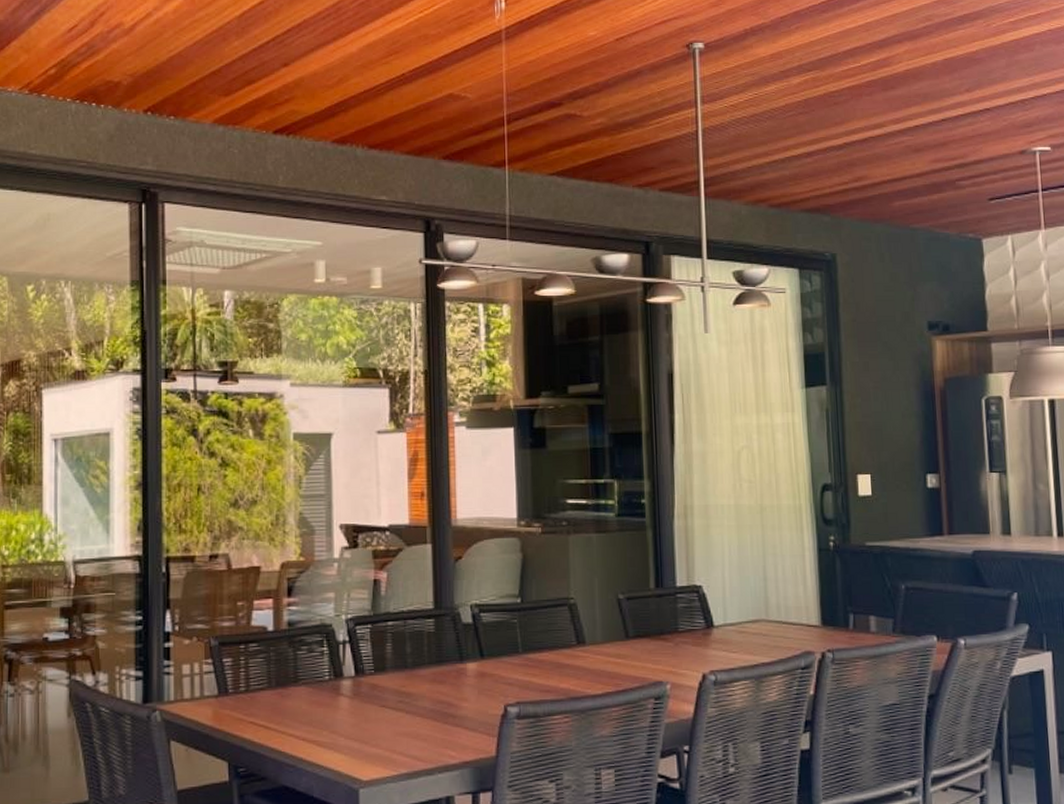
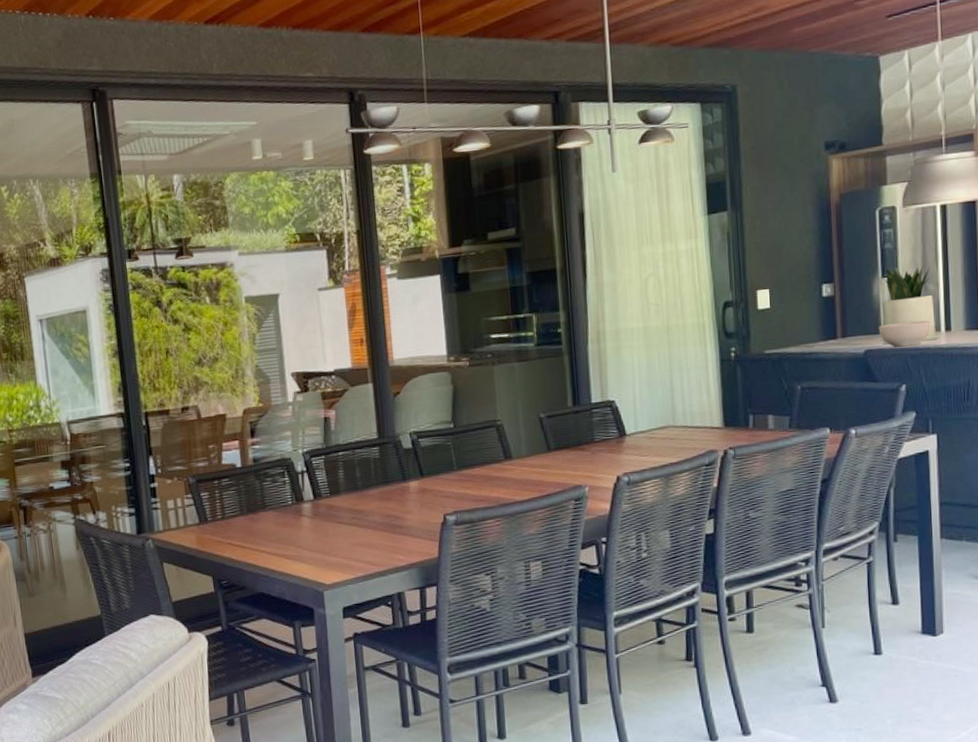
bowl: none [986,523,1042,550] -> present [878,320,931,347]
planter: none [989,459,1054,546] -> present [880,262,942,345]

